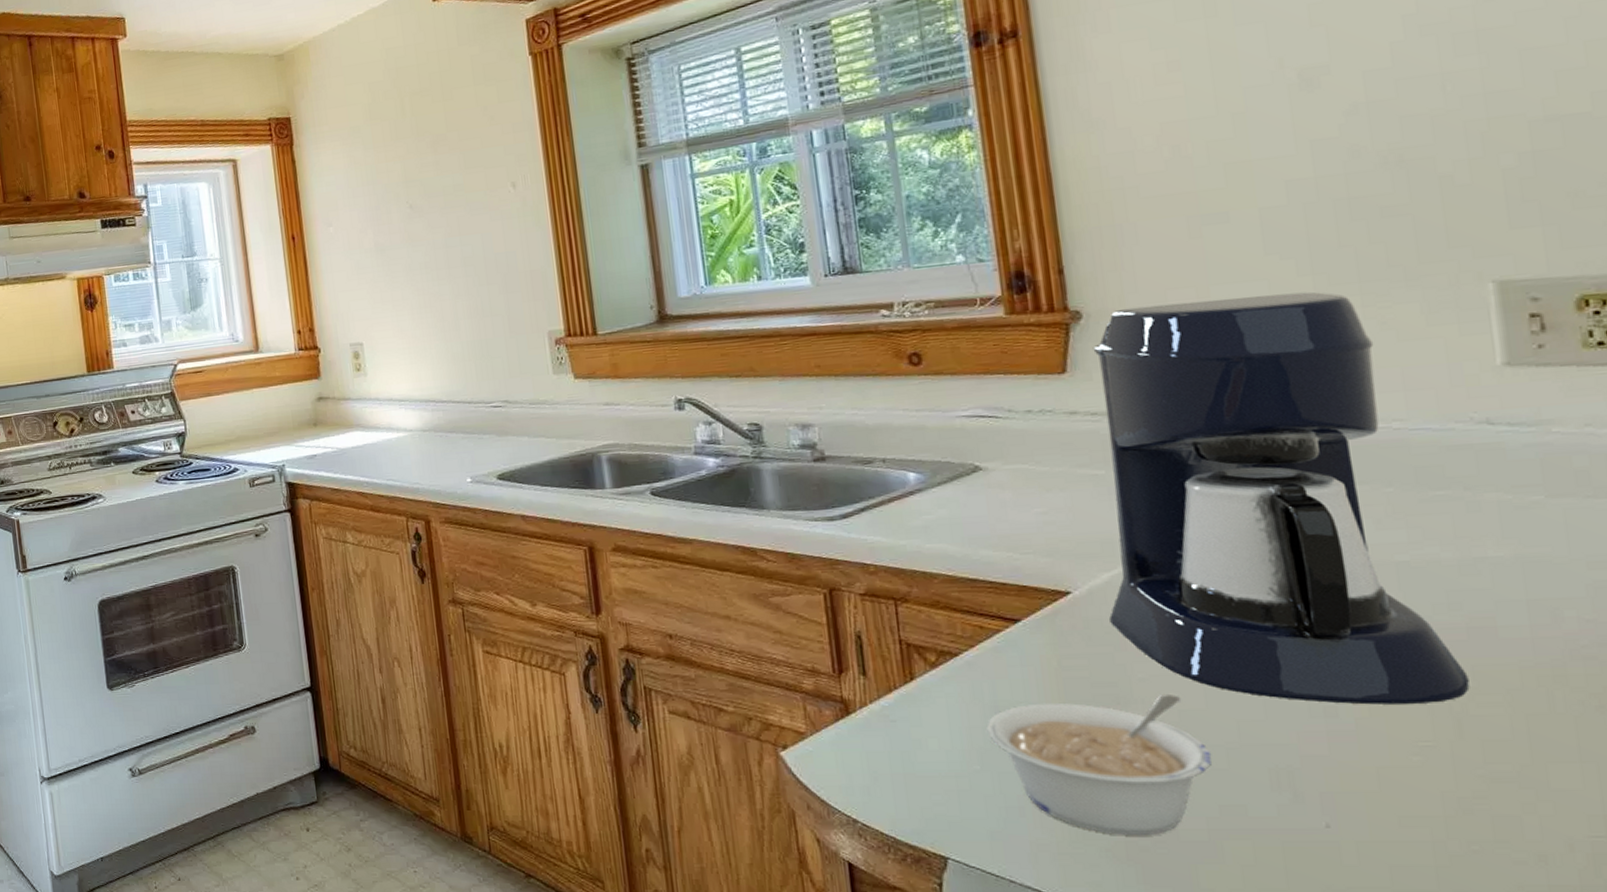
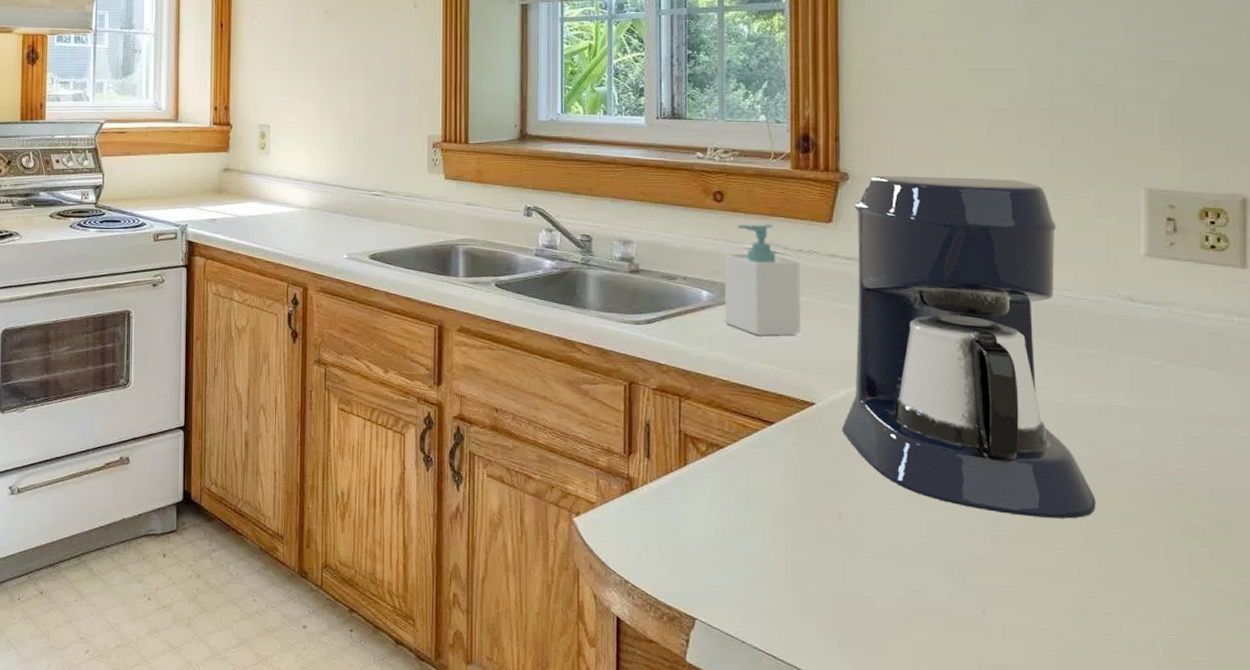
soap bottle: none [931,383,1043,519] -> present [724,223,802,336]
legume: present [986,695,1212,835] -> none [738,494,905,610]

